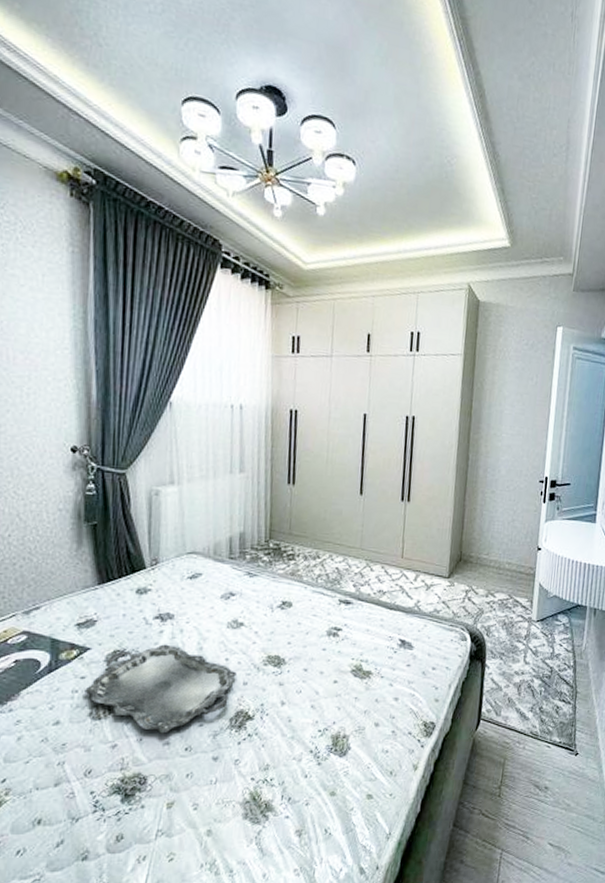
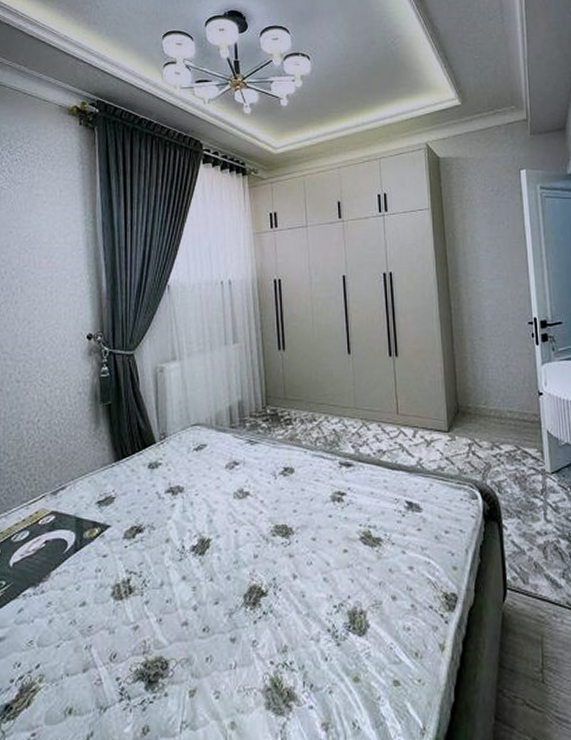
serving tray: present [83,644,237,734] -> none [105,518,246,613]

